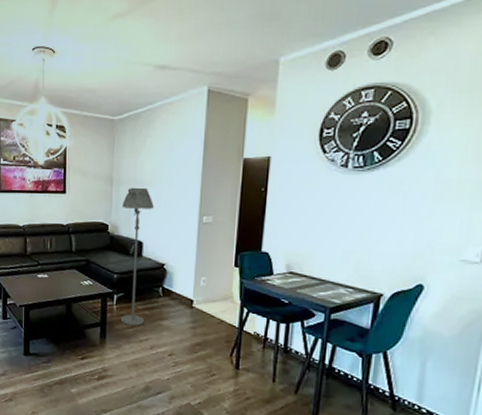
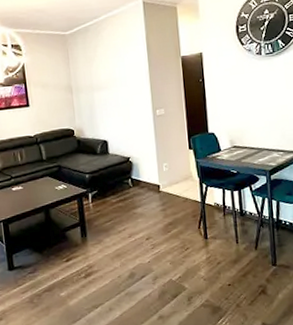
floor lamp: present [120,187,154,326] -> none [84,91,121,220]

